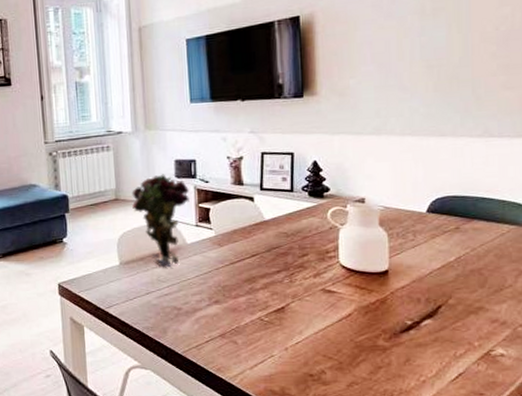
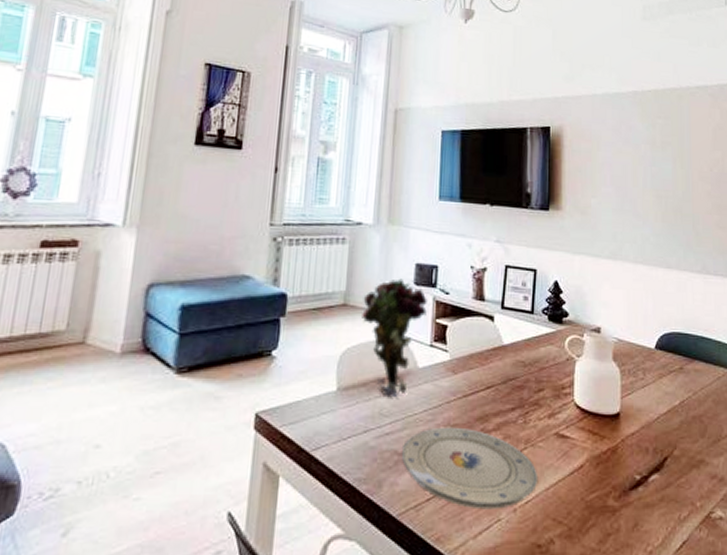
plate: none [181,287,306,348] -> present [402,427,537,510]

